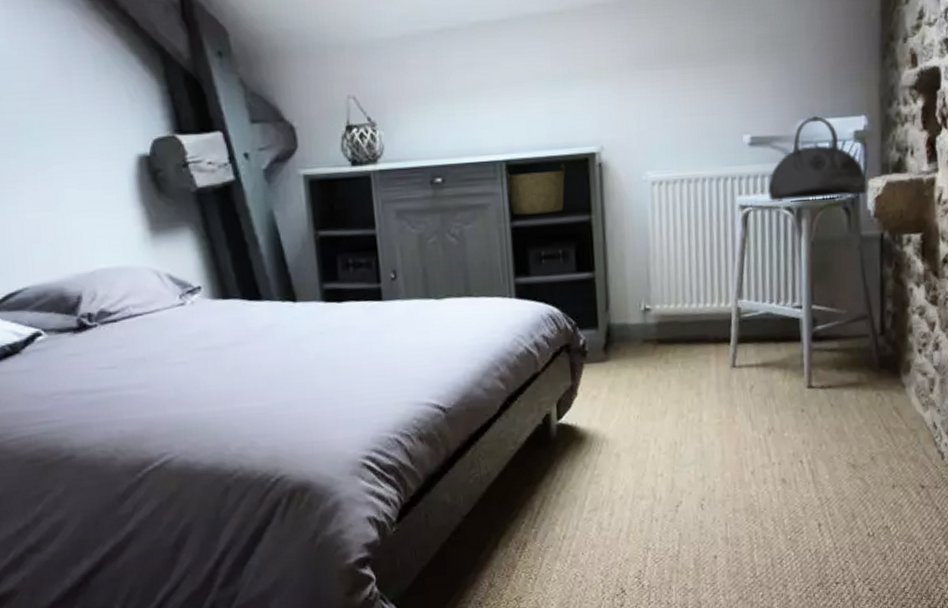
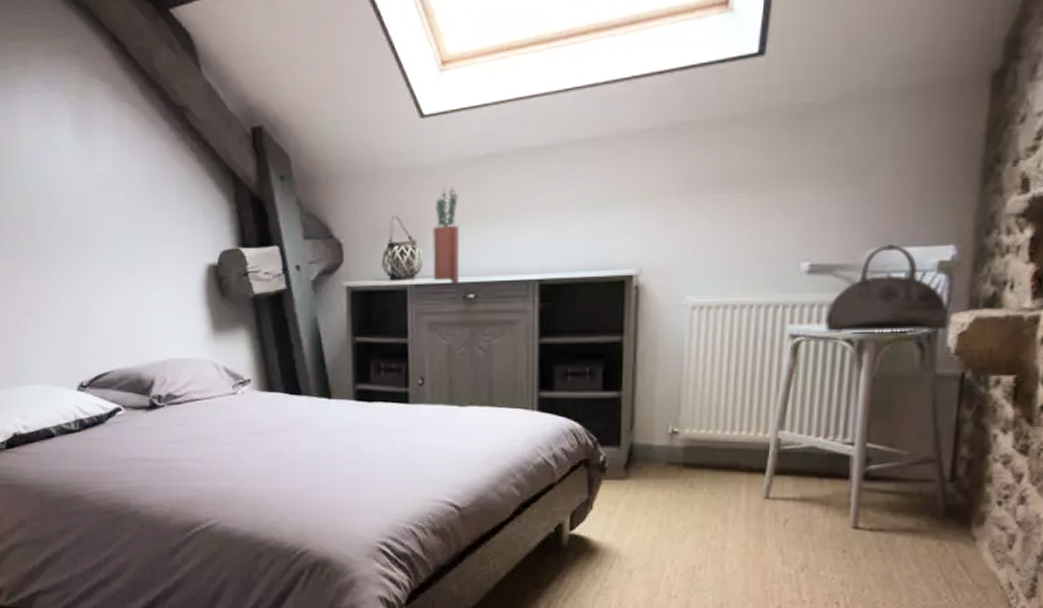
vase: none [392,63,425,170] -> present [433,186,459,286]
basket: present [504,163,566,216] -> none [537,285,600,333]

